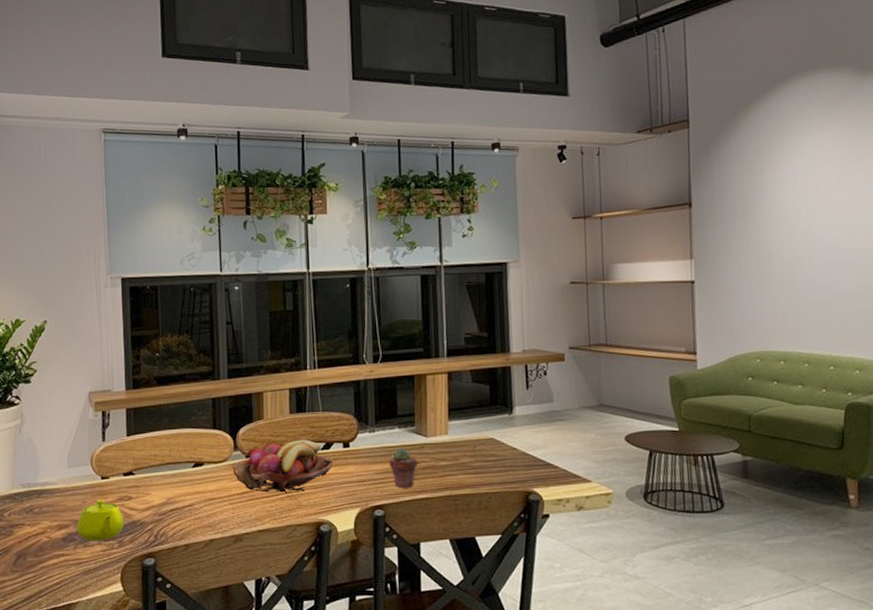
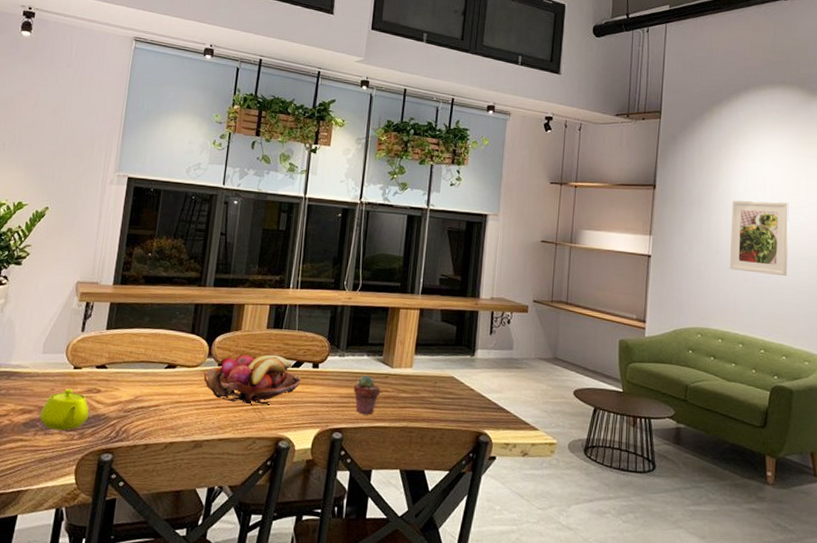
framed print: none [781,200,853,284] -> present [729,200,789,277]

